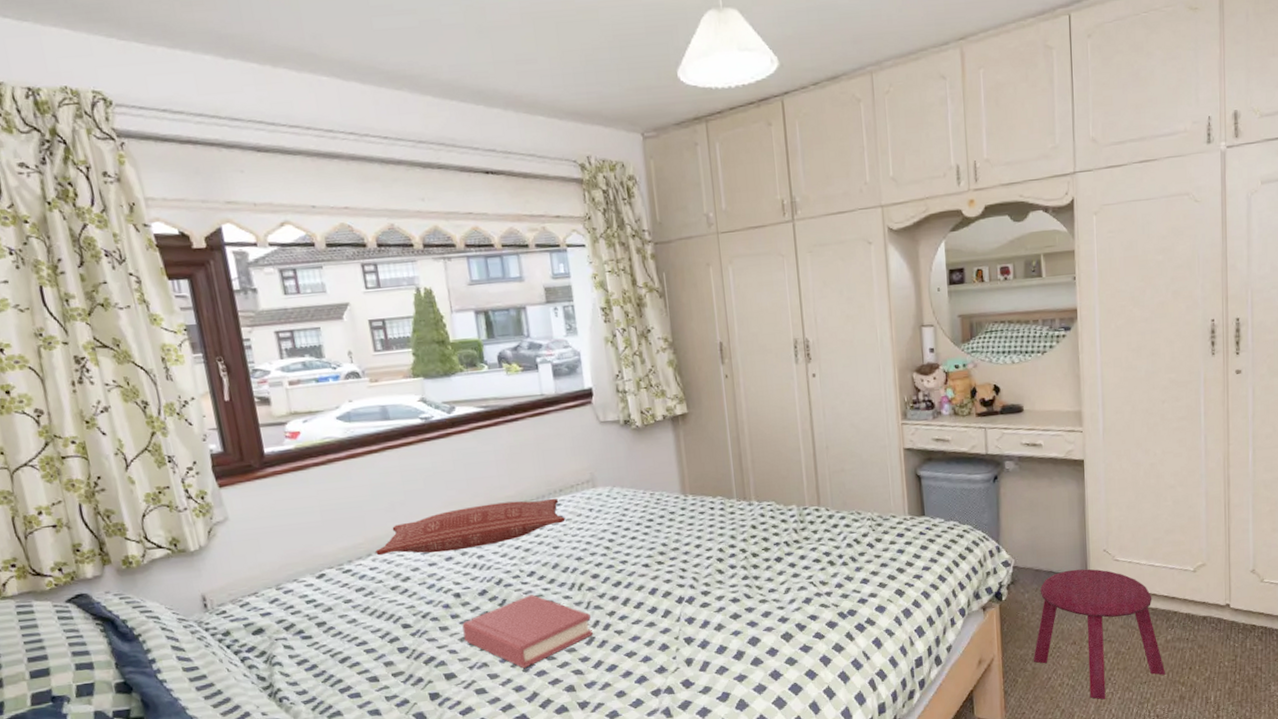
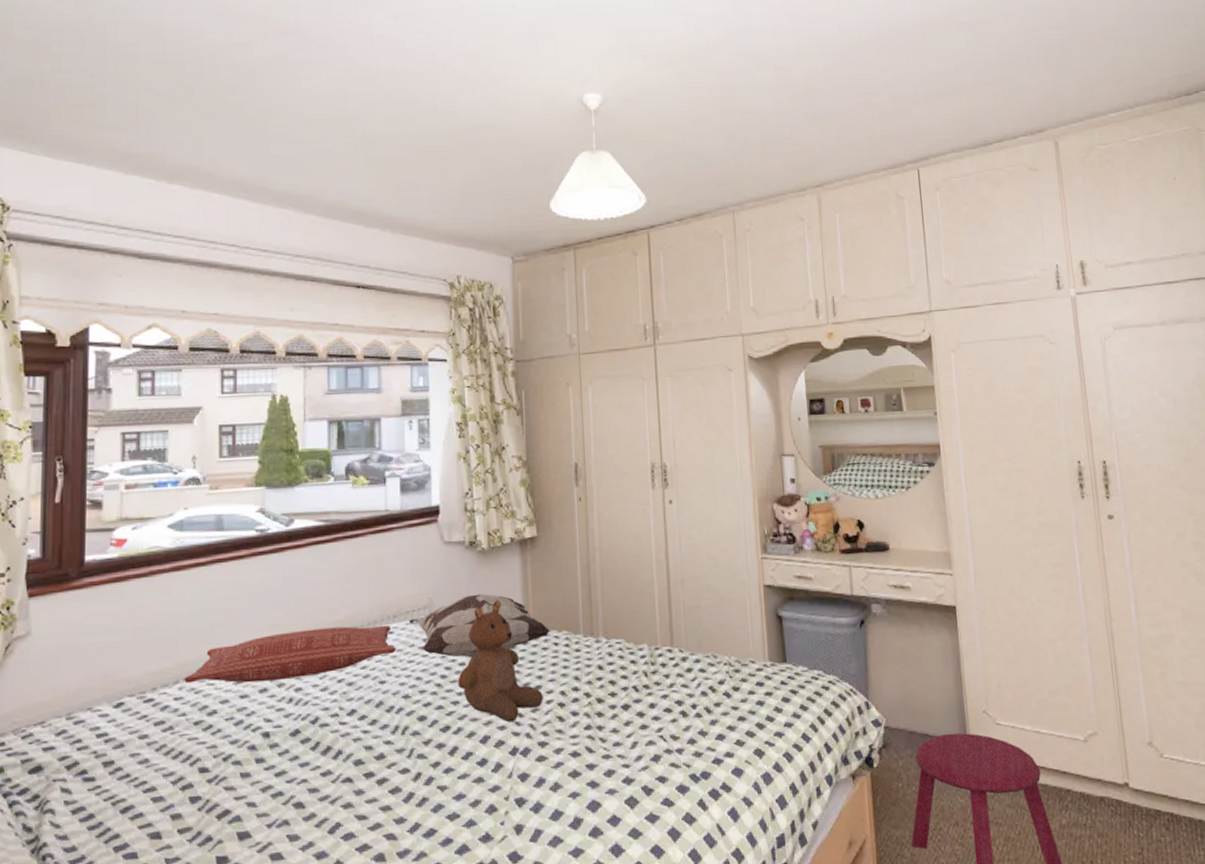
hardback book: present [462,594,593,669] -> none [267,738,412,829]
decorative pillow: none [574,467,707,524] -> present [408,594,552,658]
teddy bear: none [624,471,704,577] -> present [458,599,543,723]

